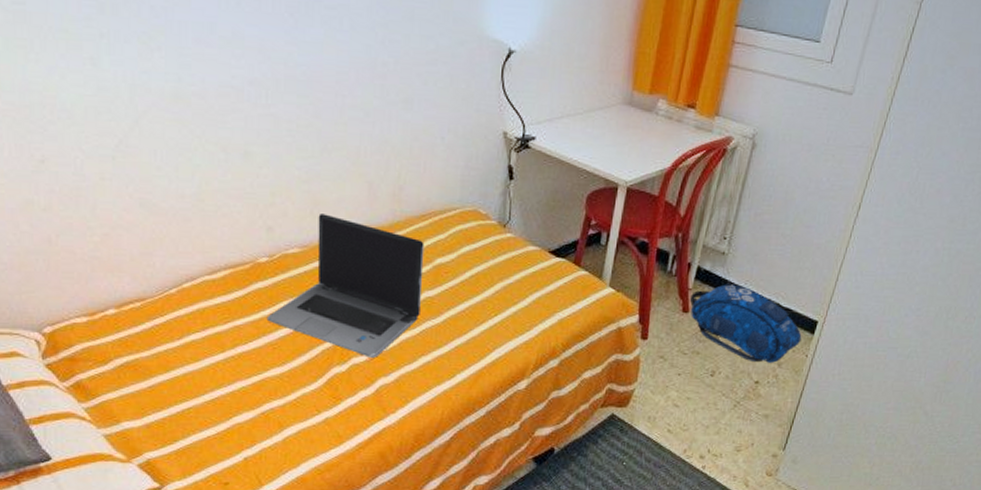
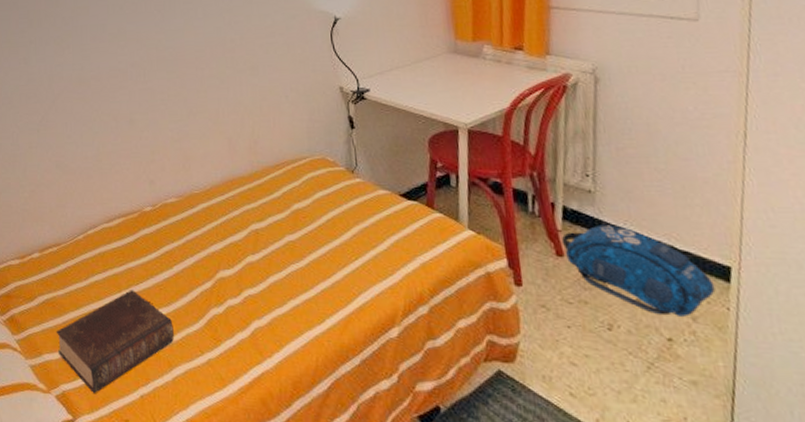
book: none [138,349,287,460] -> present [56,290,174,394]
laptop computer: present [266,214,424,358] -> none [153,167,284,300]

